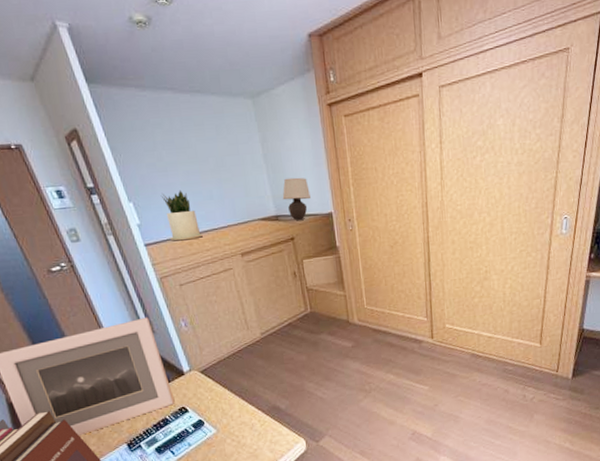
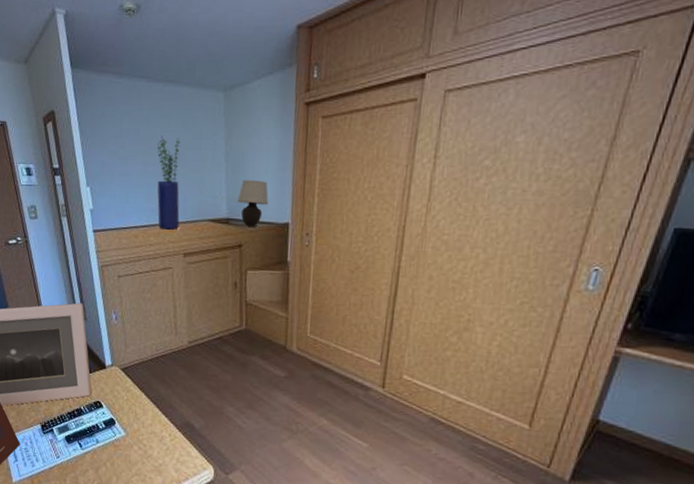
planter: present [160,190,204,241] -> none [117,180,151,232]
vase: none [195,144,232,235] -> present [156,135,180,231]

